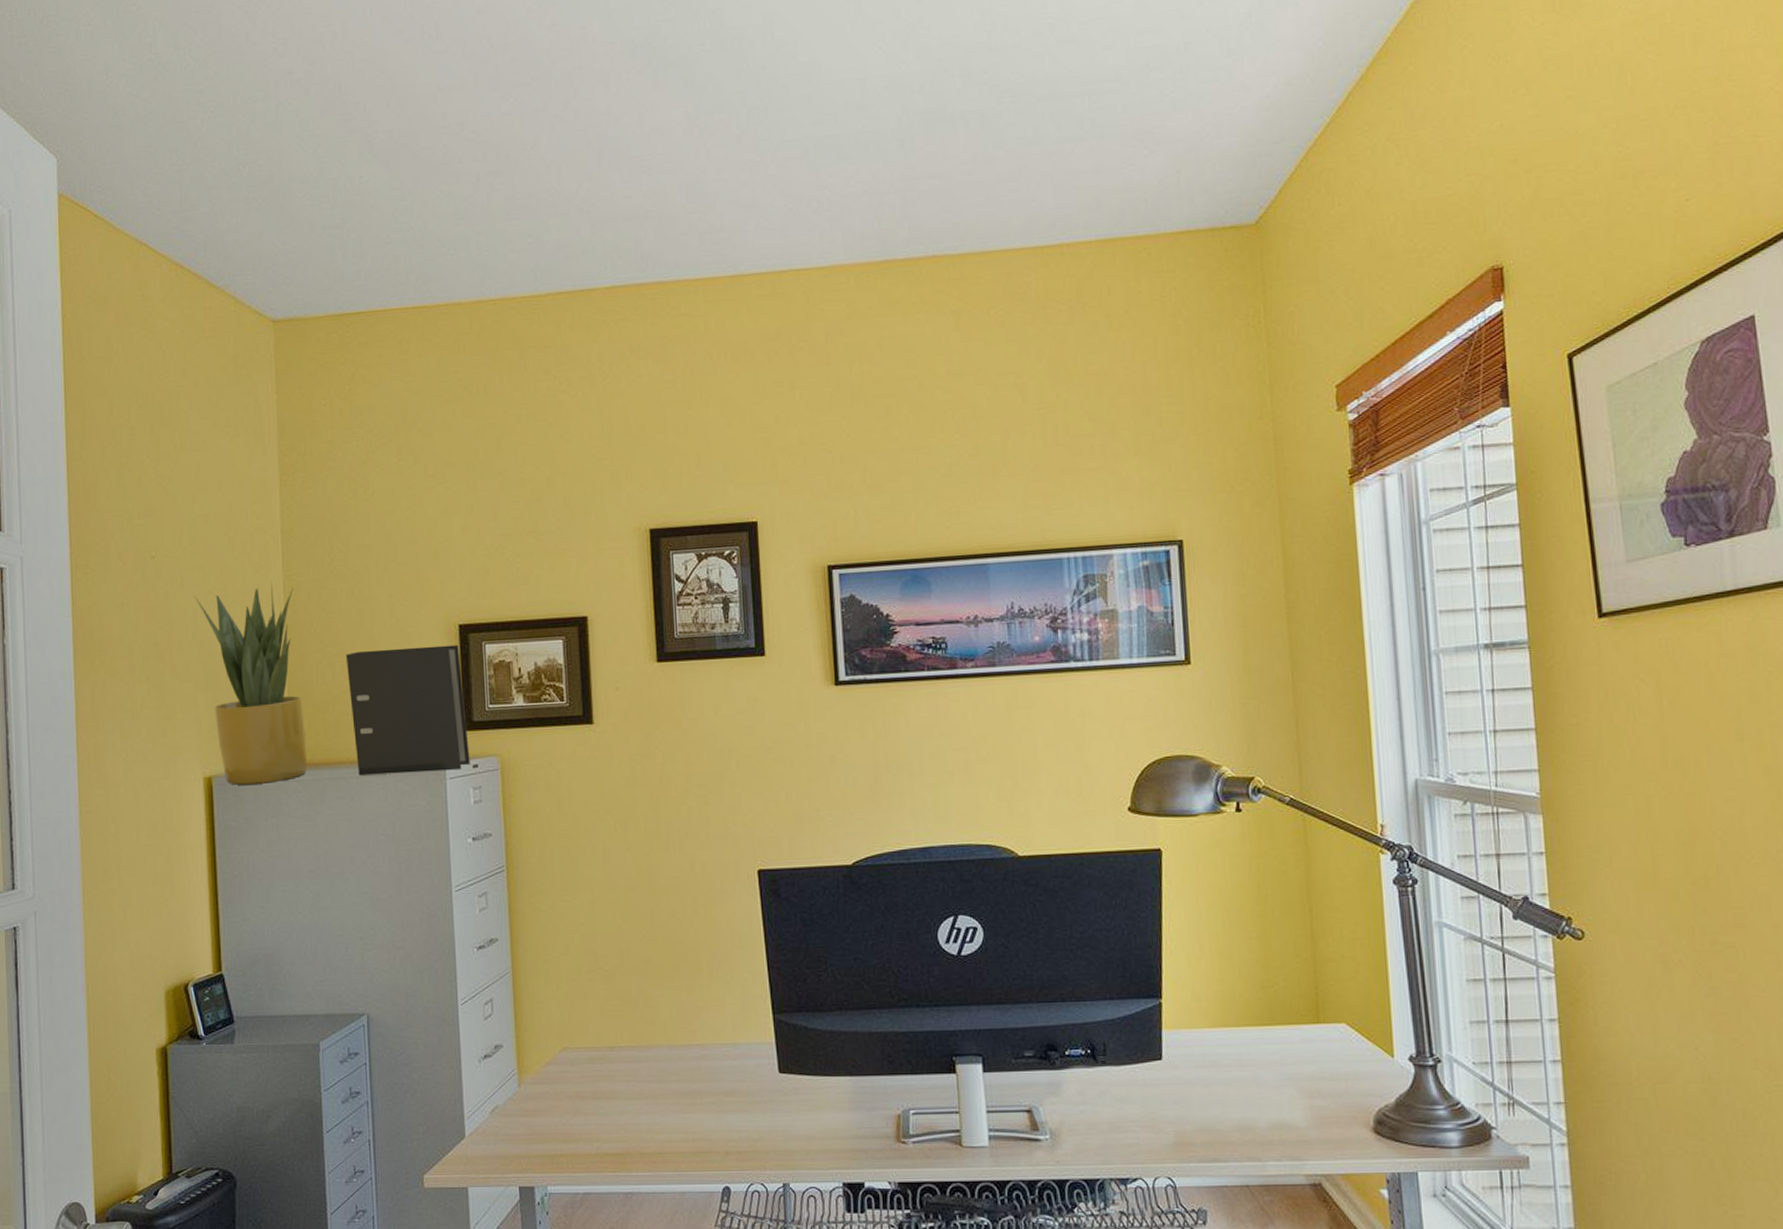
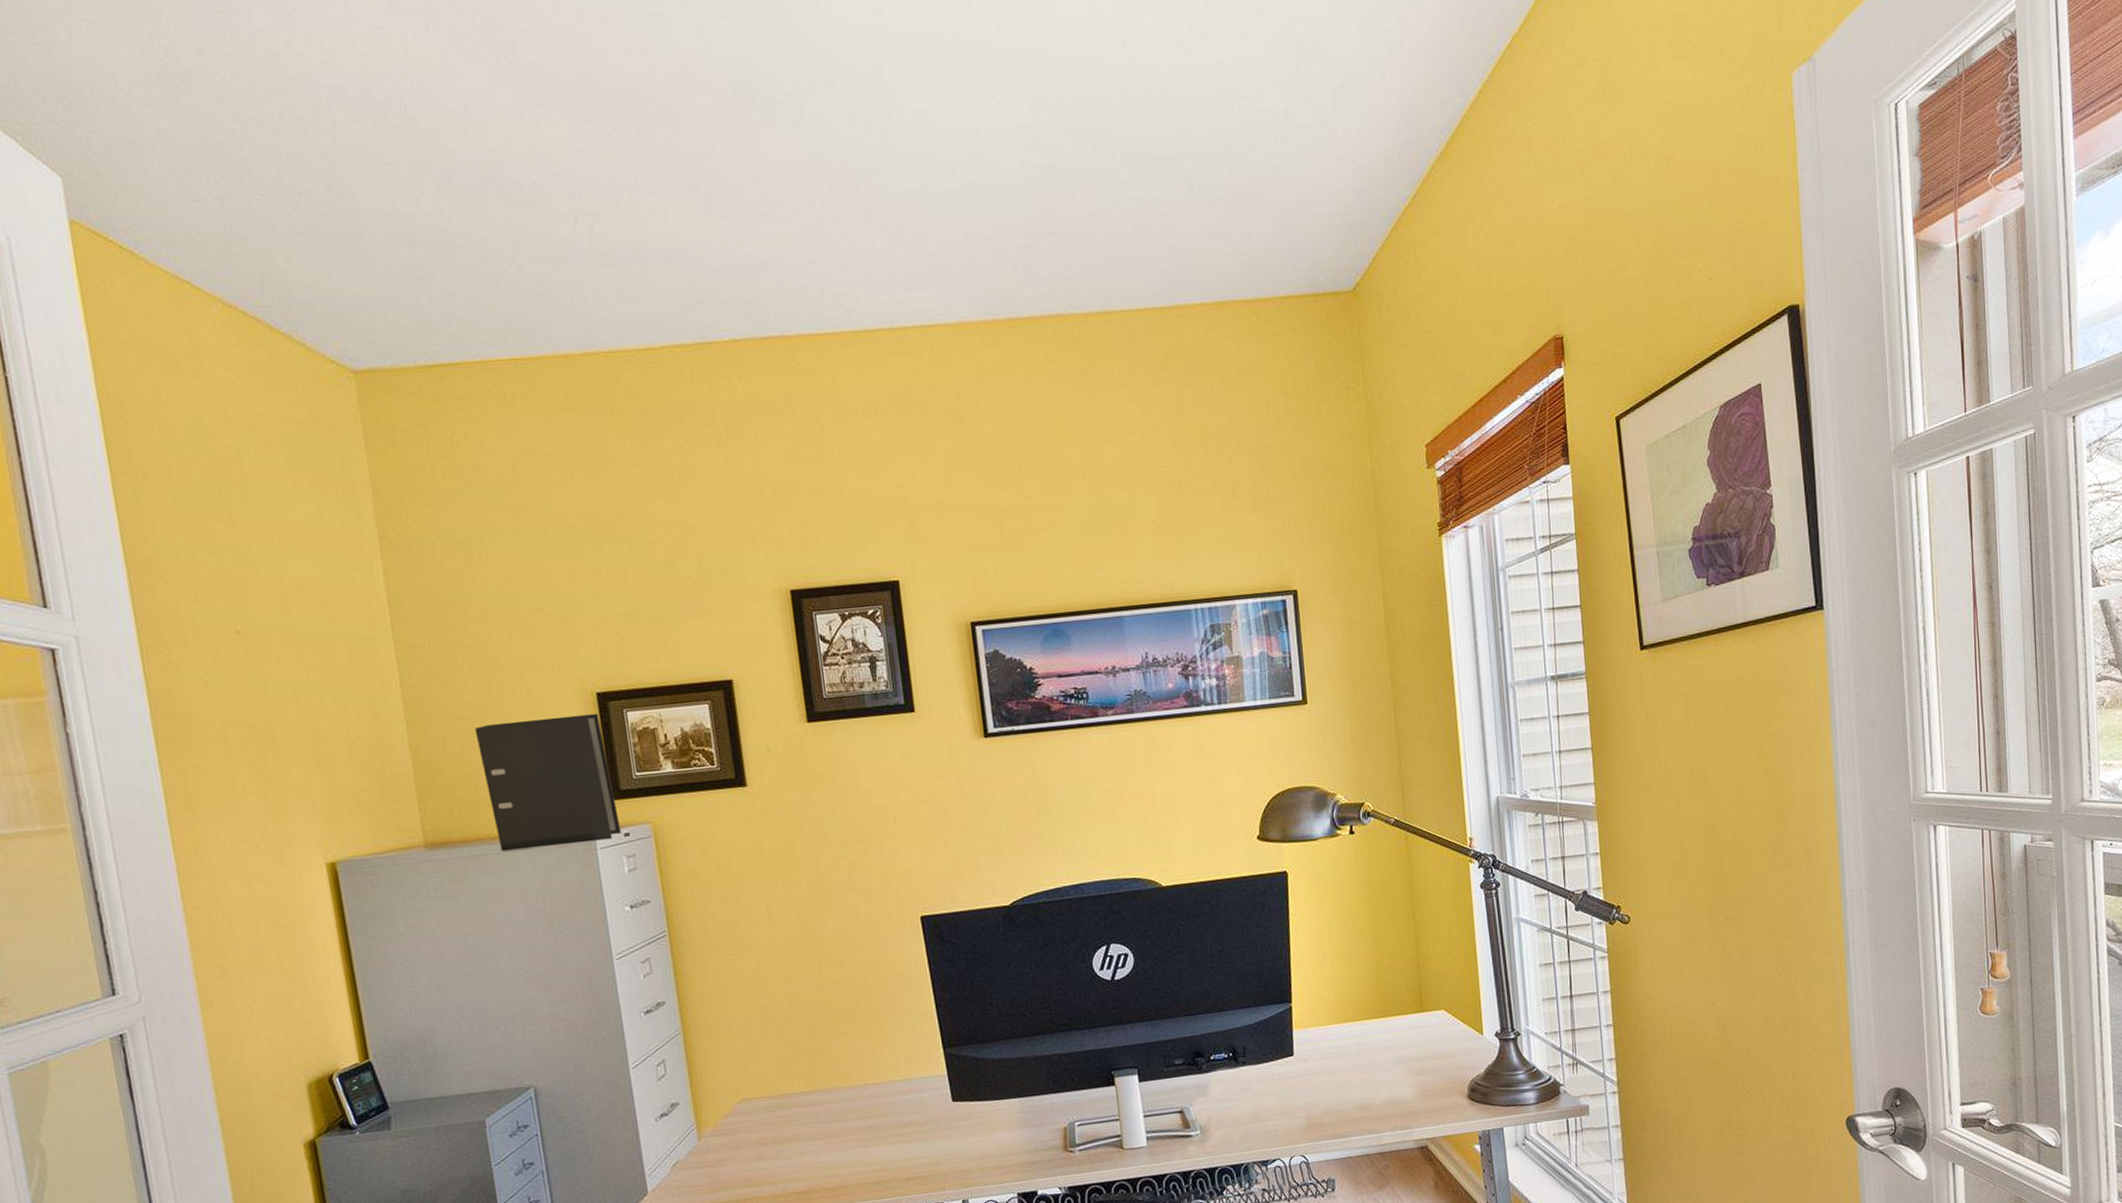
planter: present [195,581,307,785] -> none [294,654,443,870]

